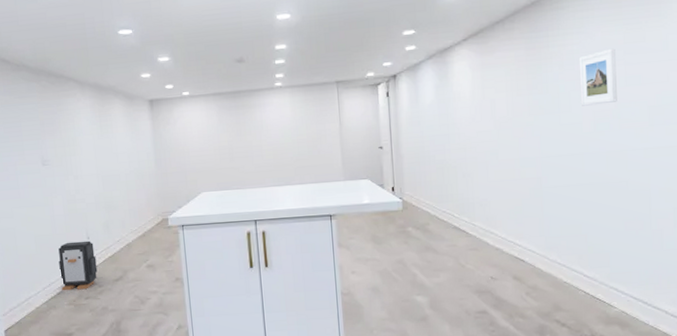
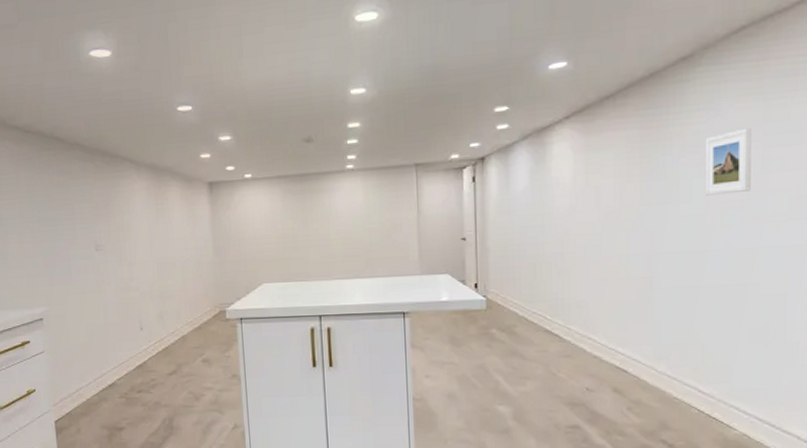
trash can: present [58,240,98,291] -> none [110,331,151,383]

